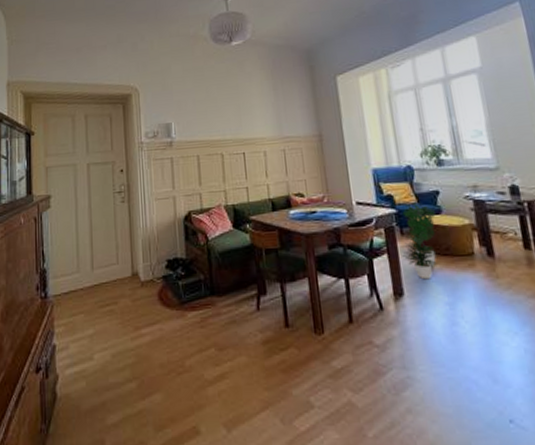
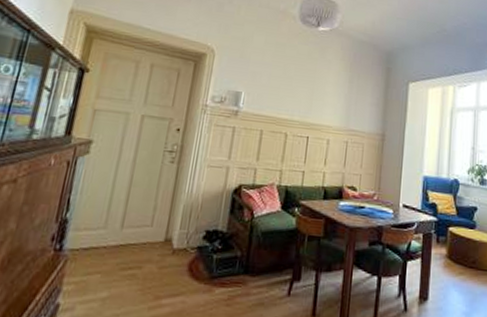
potted plant: present [402,201,438,280] -> none [434,213,471,288]

